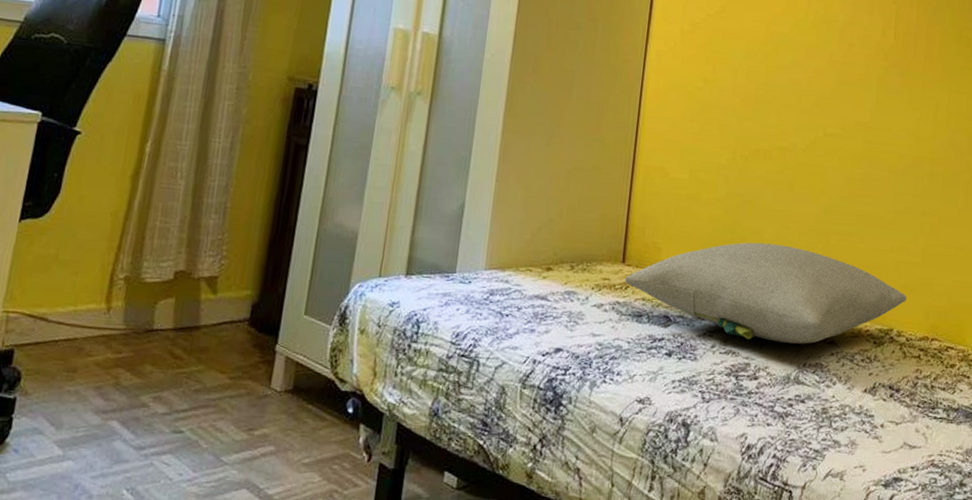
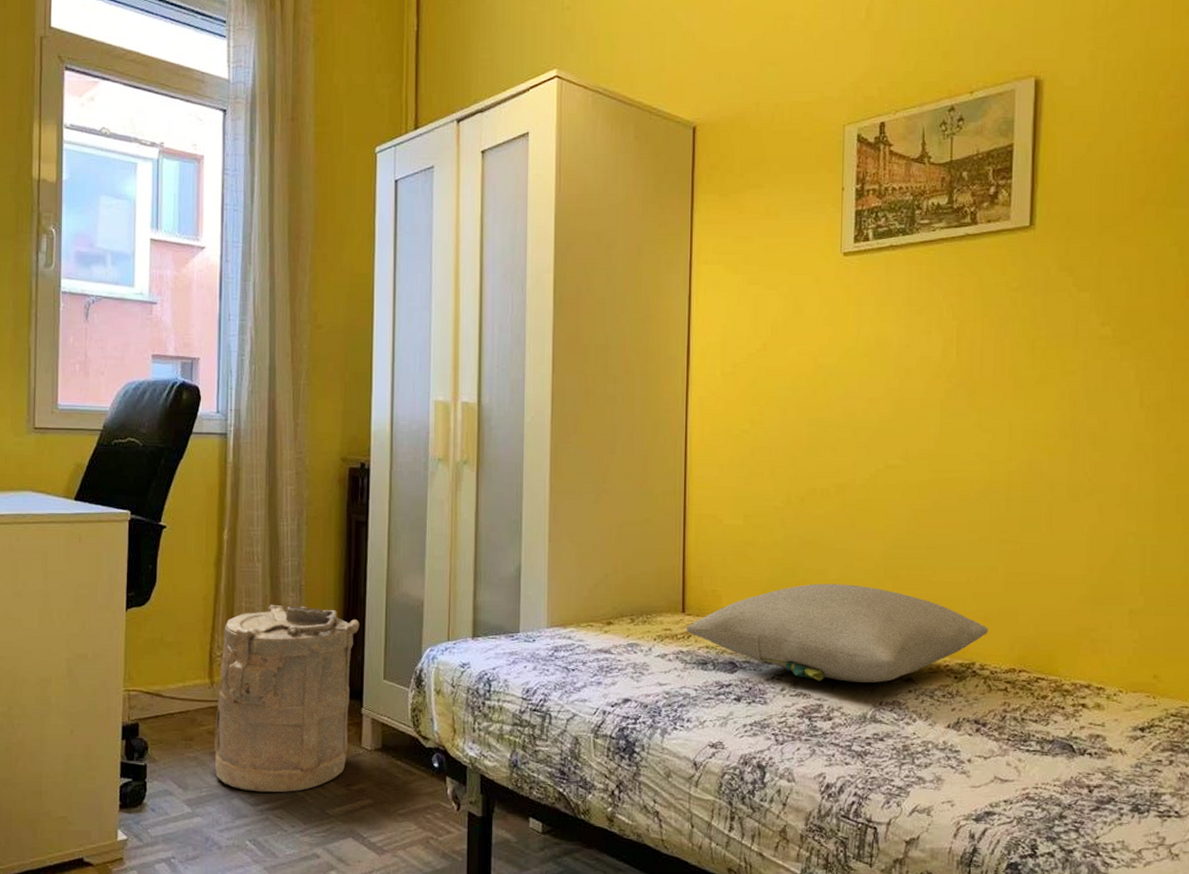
laundry hamper: none [98,225,286,436] -> present [214,604,360,793]

